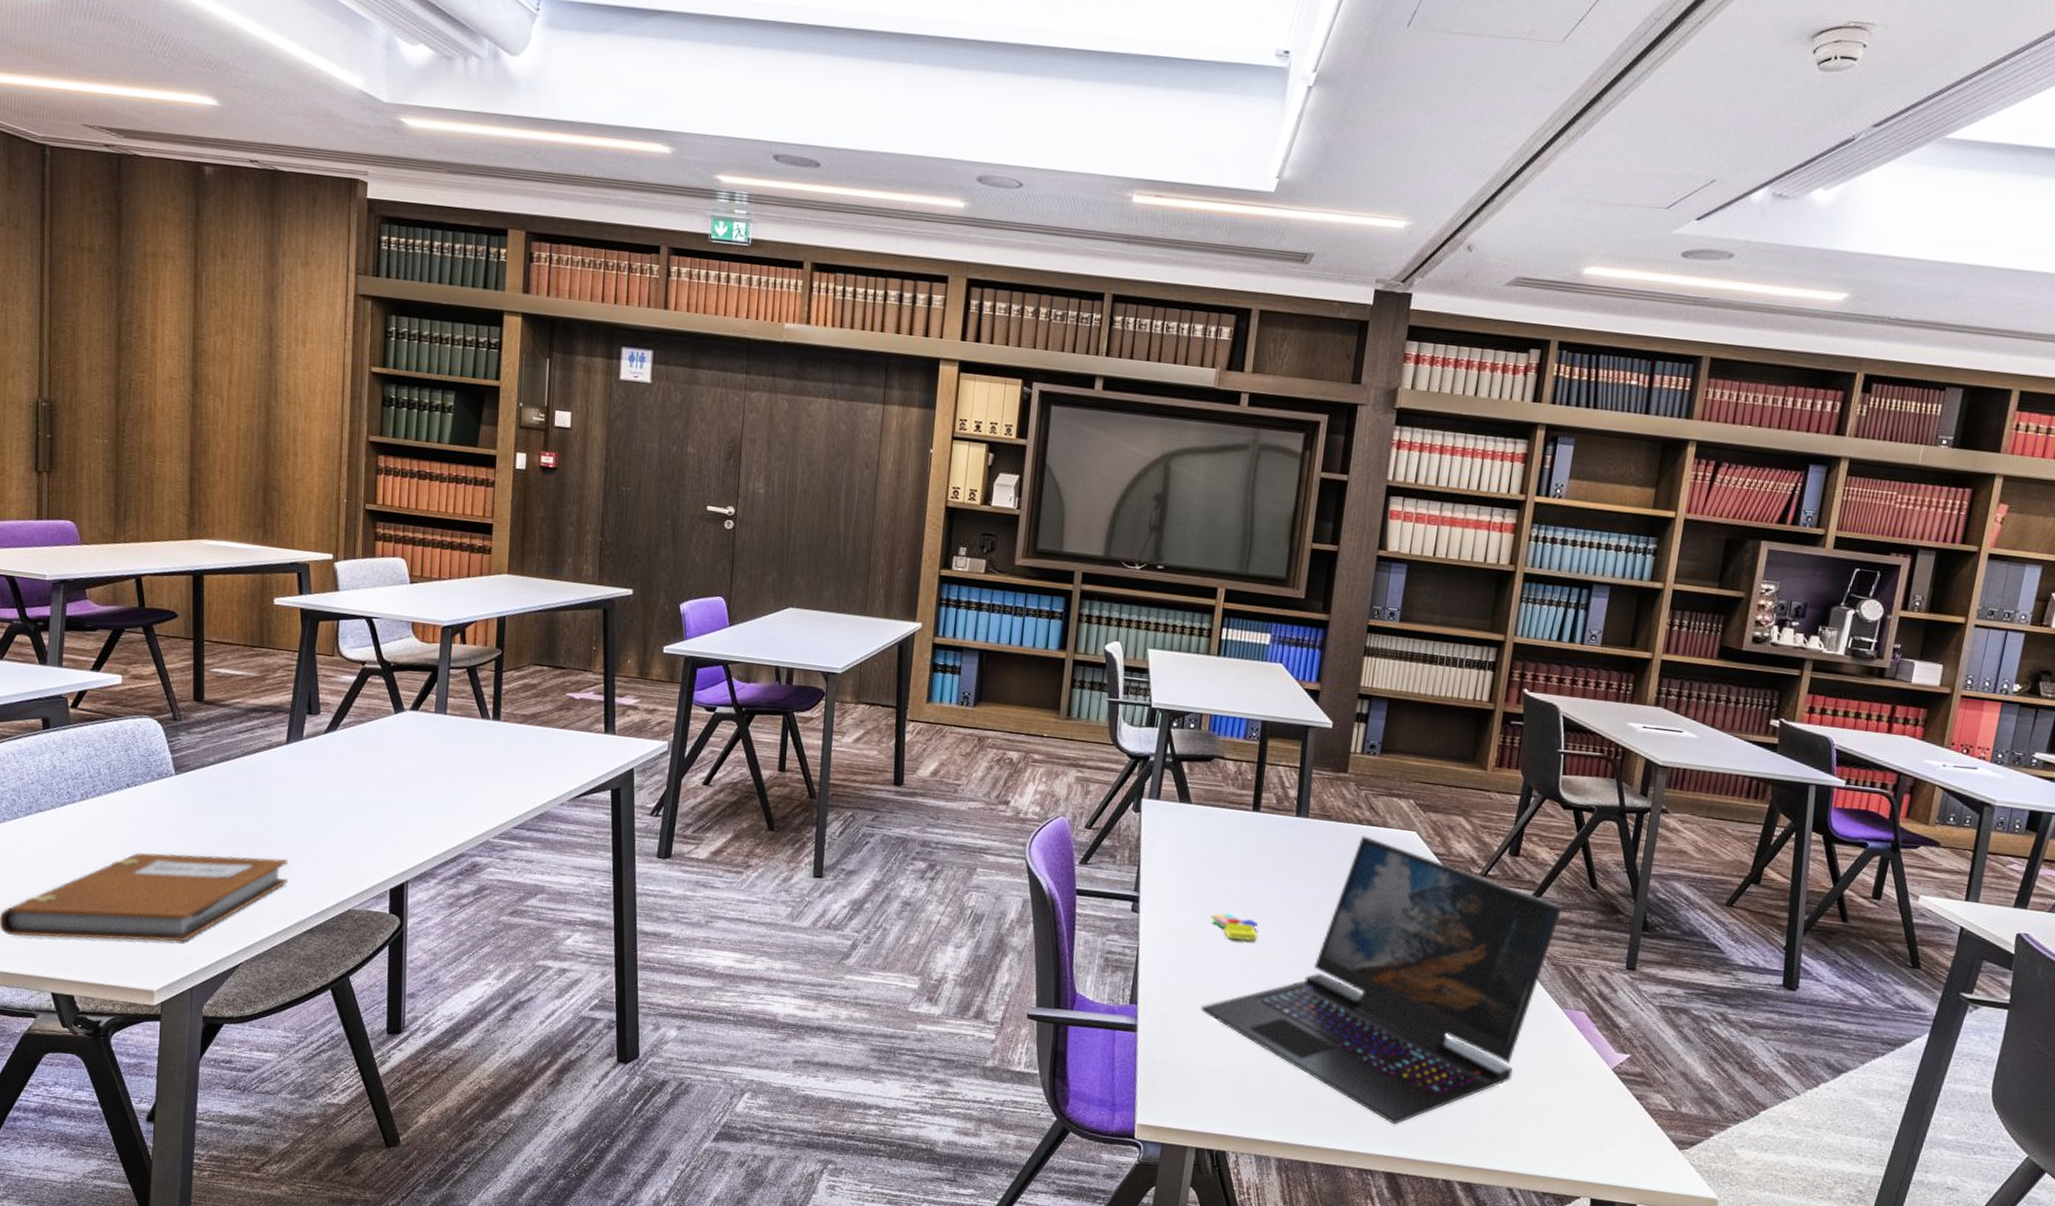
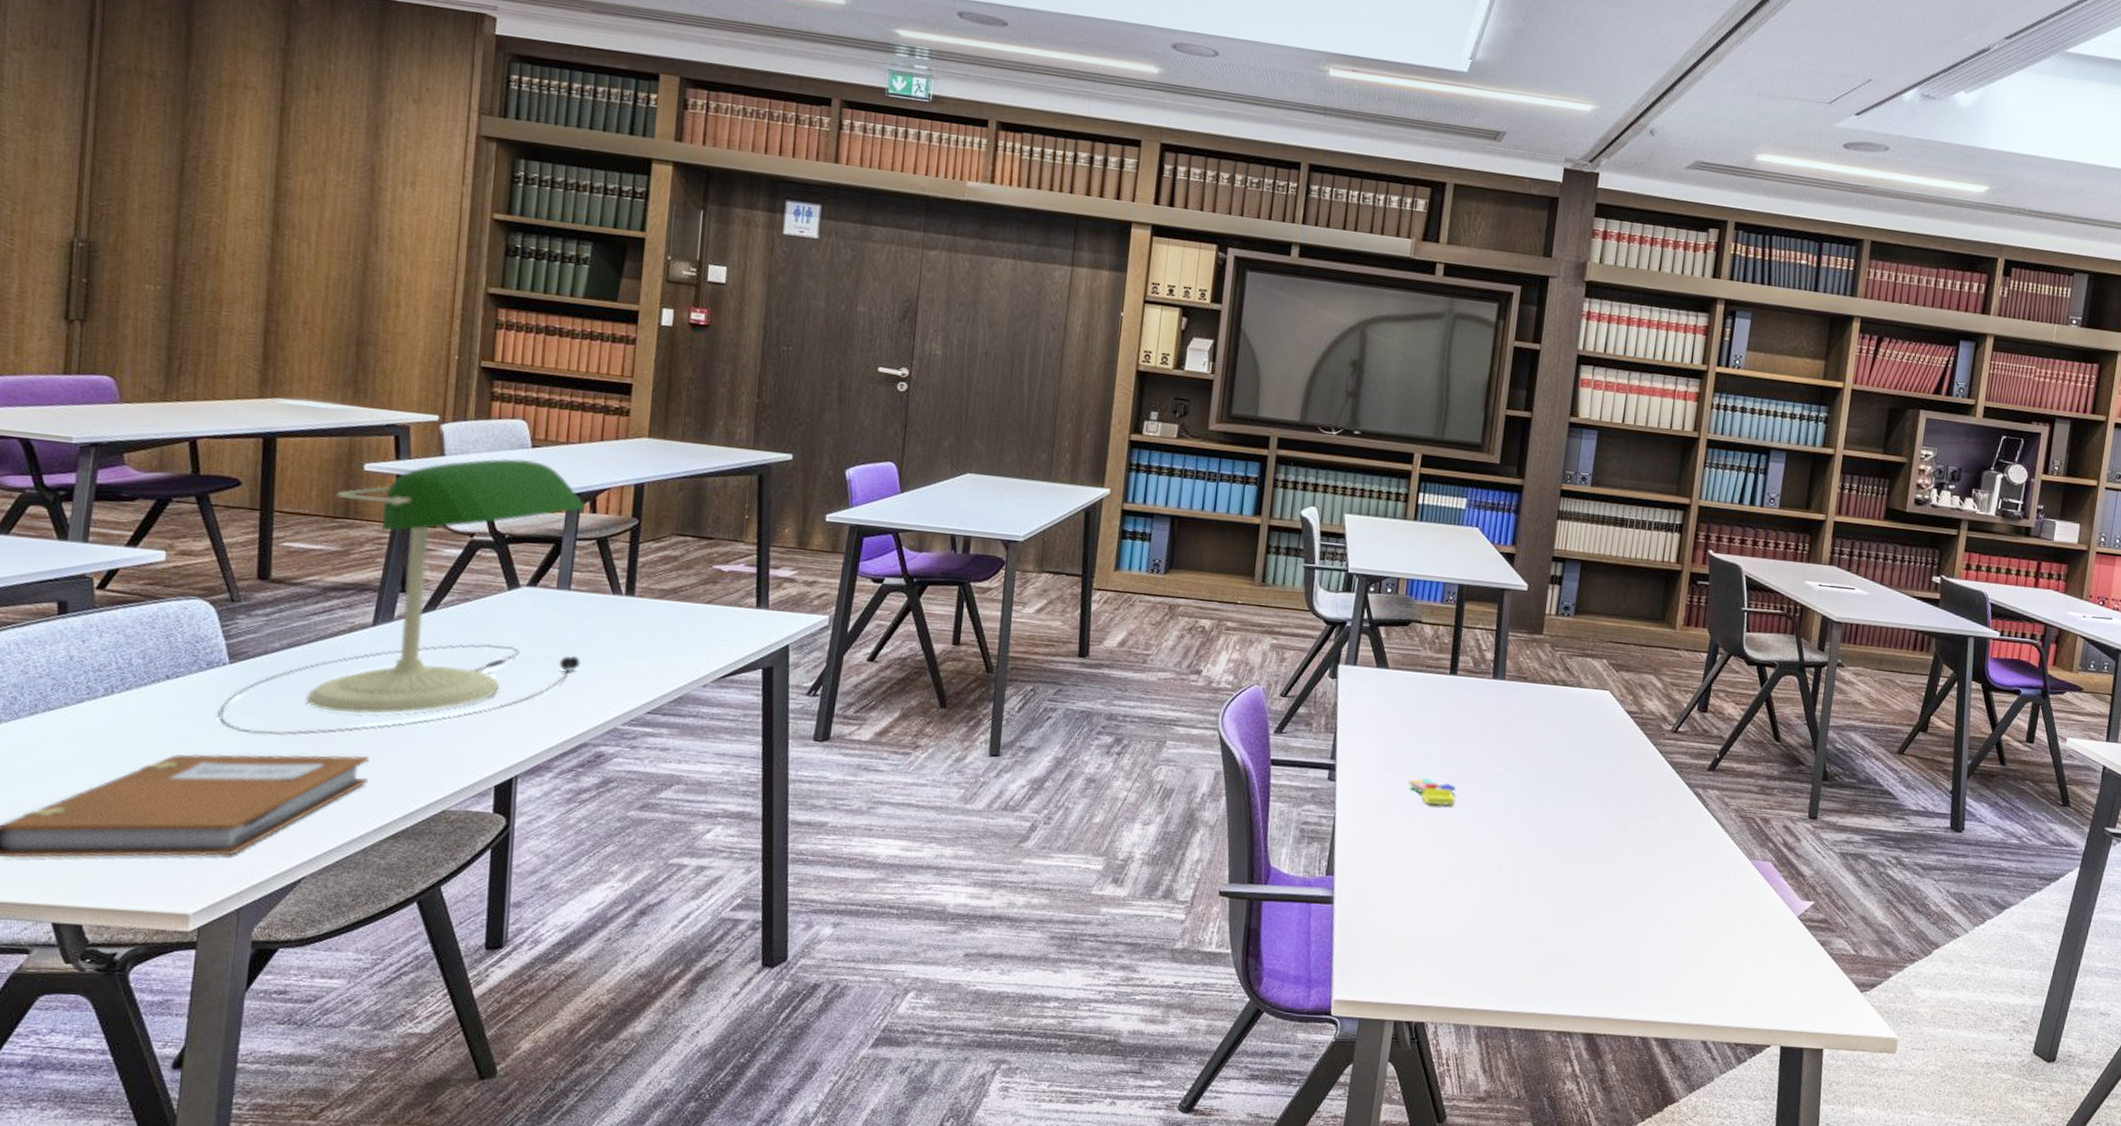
desk lamp: none [169,593,457,839] -> present [218,458,586,735]
laptop: present [1201,835,1563,1125] -> none [1399,696,1749,985]

